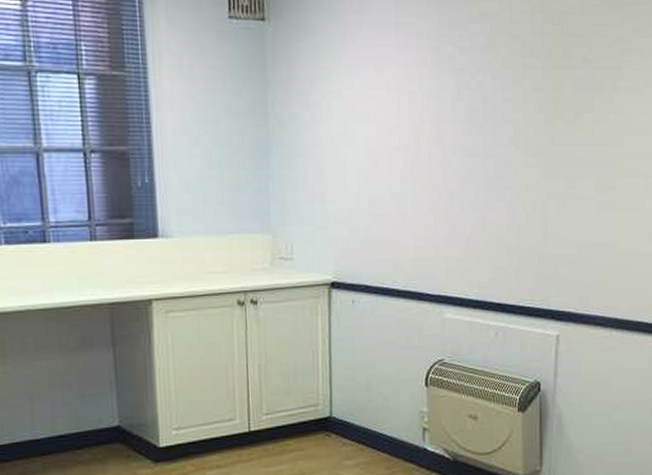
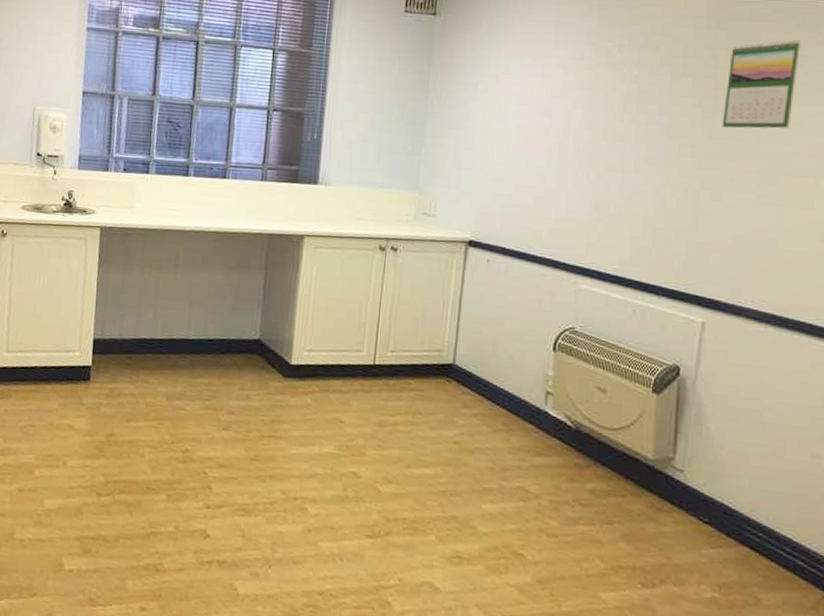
calendar: none [562,34,627,133] -> present [722,40,800,129]

